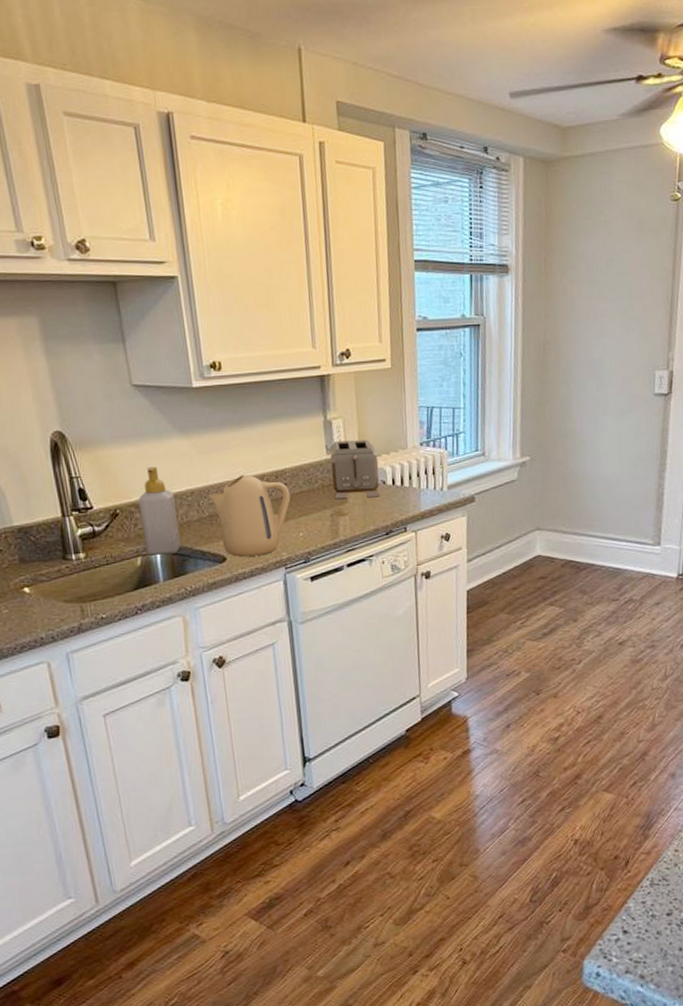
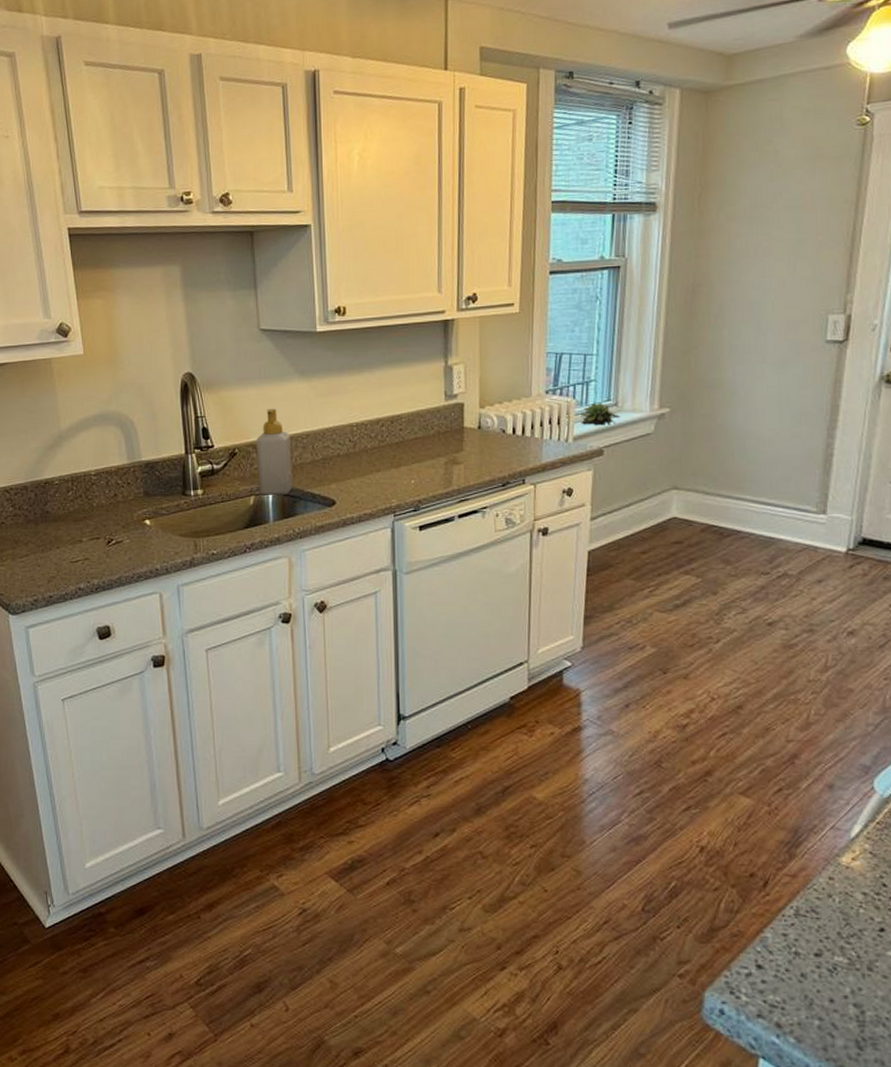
kettle: present [208,474,291,557] -> none [323,418,405,502]
toaster: present [330,439,380,499] -> none [449,386,499,447]
succulent plant: none [453,452,489,475] -> present [581,402,621,426]

